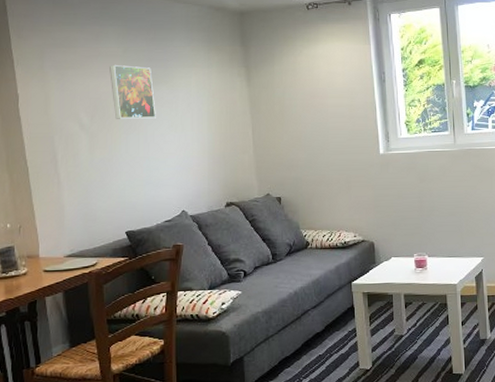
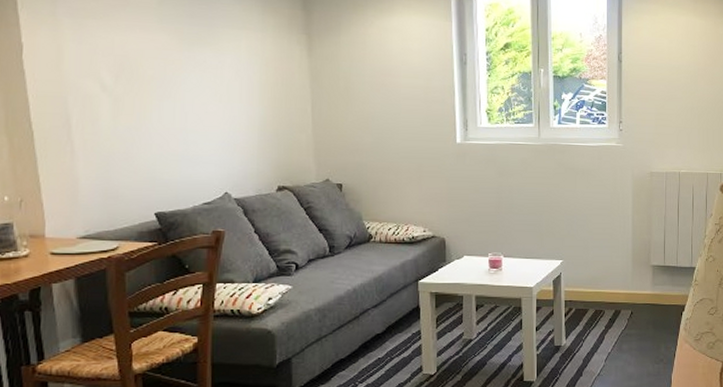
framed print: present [110,64,156,119] -> none [140,17,197,85]

